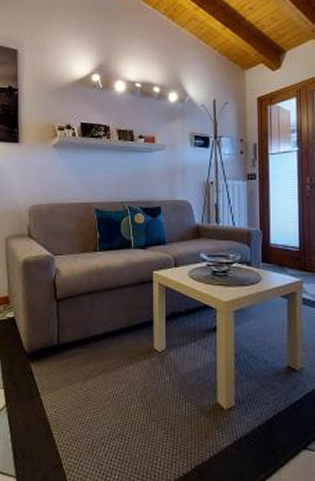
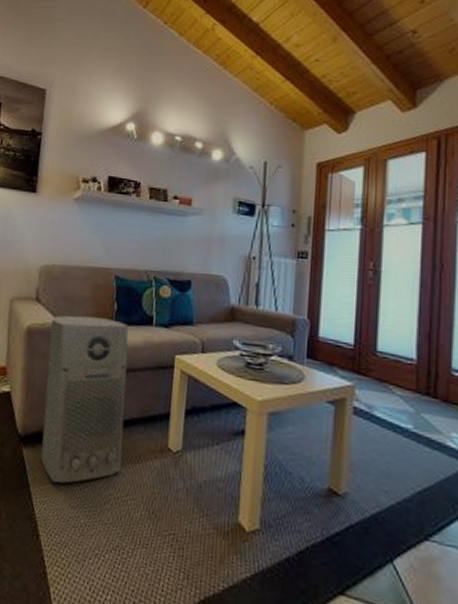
air purifier: none [43,246,116,390] -> present [41,315,129,484]

